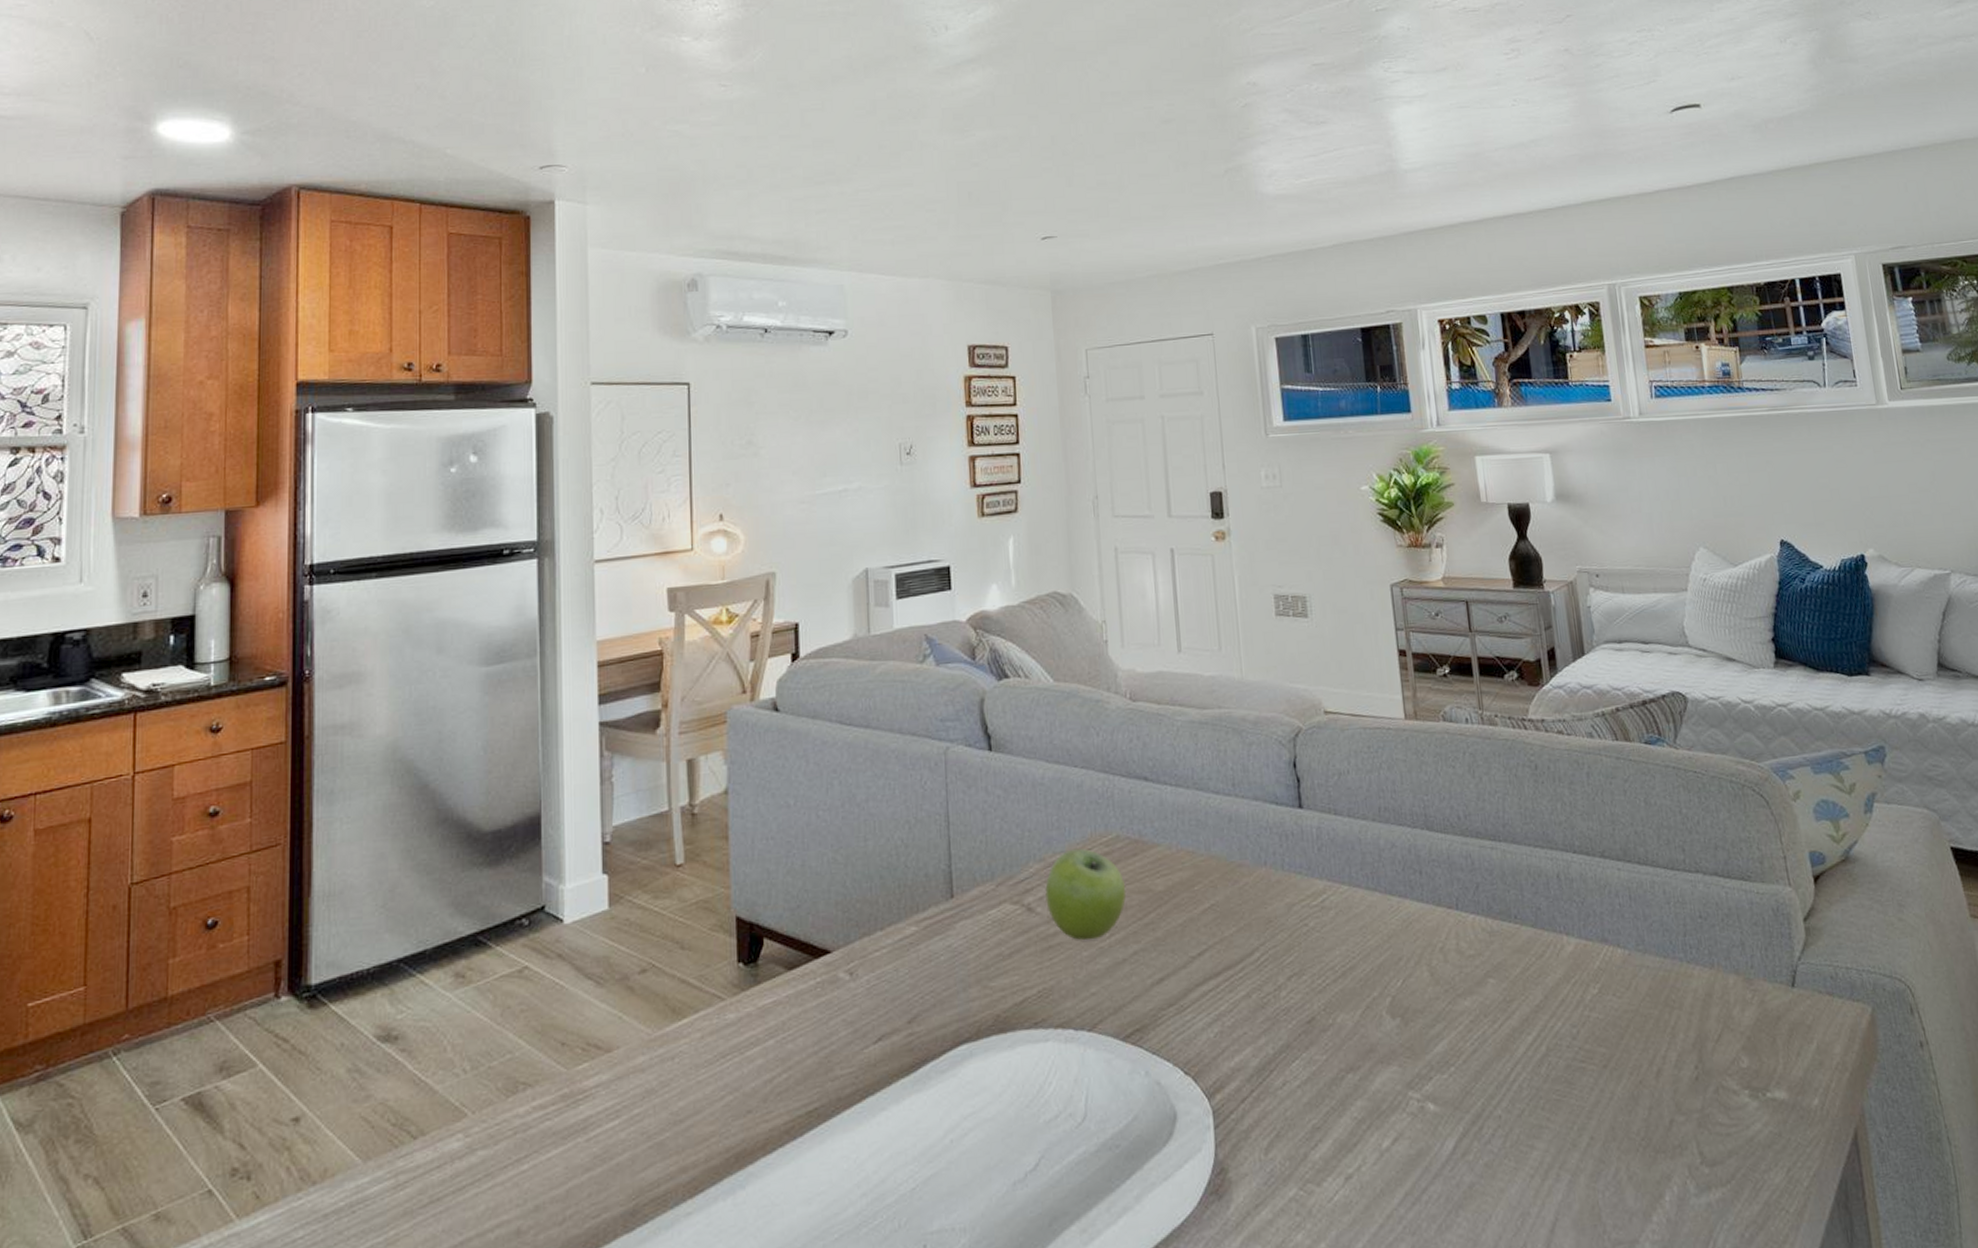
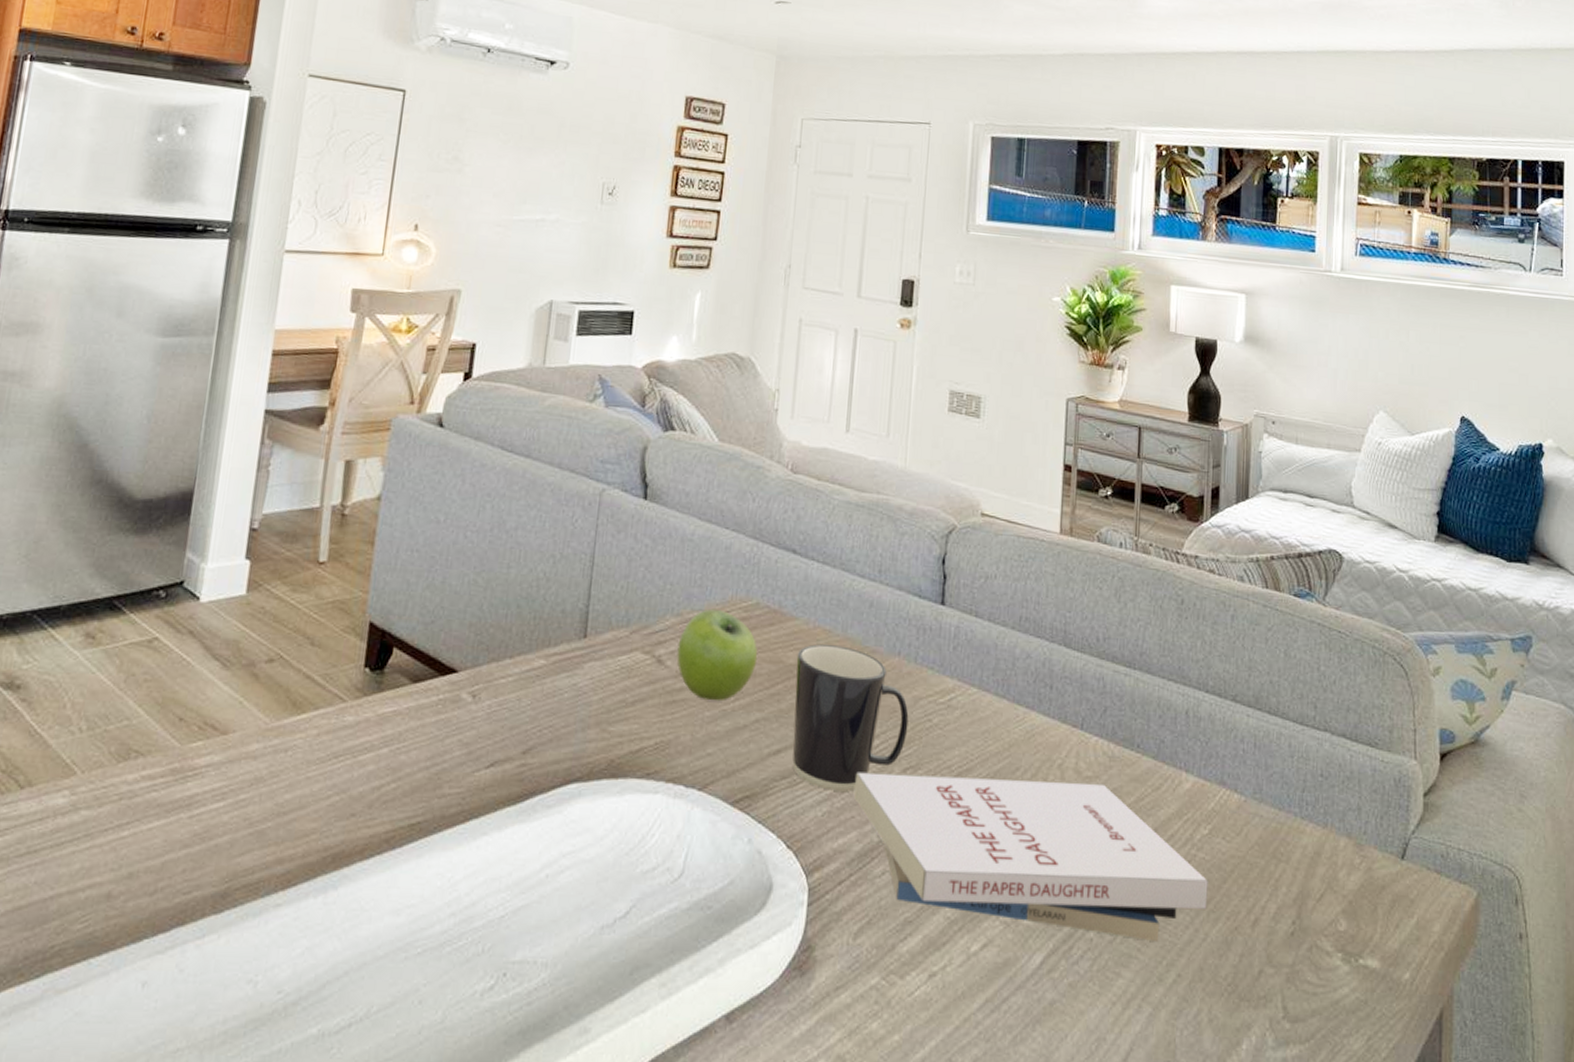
mug: none [1164,865,1286,1011] -> present [792,644,909,792]
books: none [1242,960,1609,1109] -> present [853,772,1208,941]

